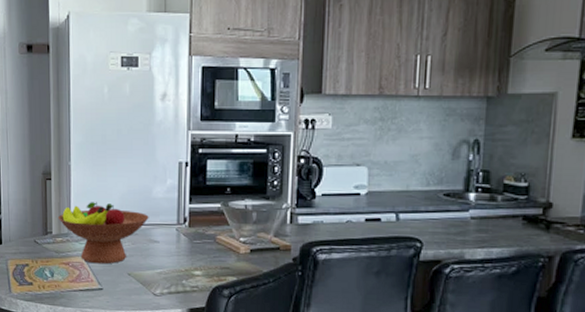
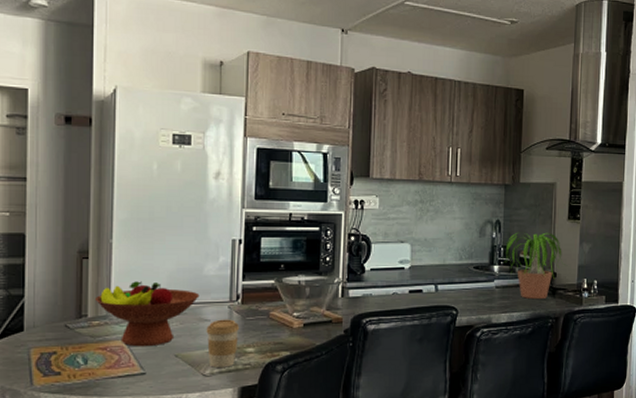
coffee cup: none [156,241,188,289] -> present [206,319,240,368]
potted plant: none [484,153,569,234] -> present [505,232,568,300]

